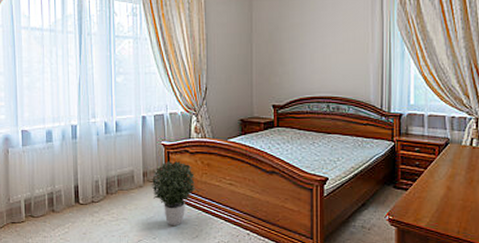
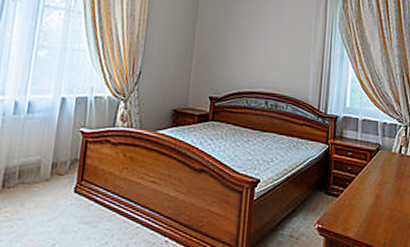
potted plant: present [151,160,195,227] -> none [59,150,114,231]

